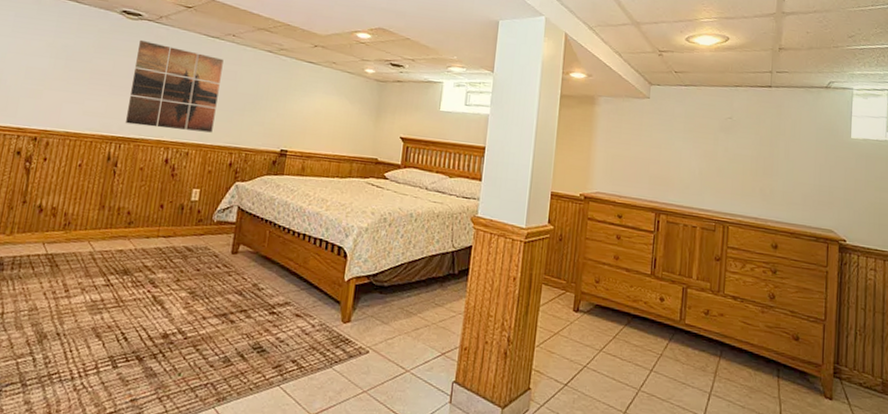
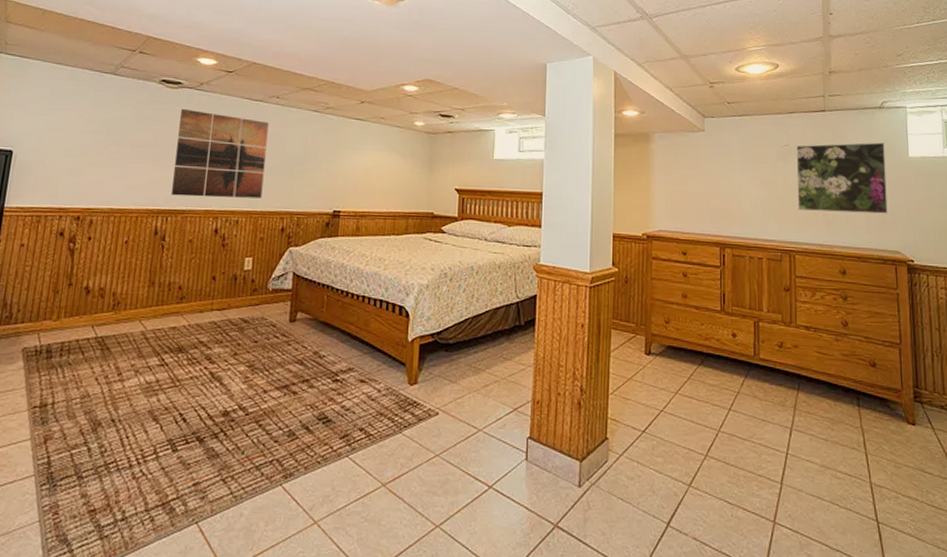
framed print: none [735,119,828,193] -> present [796,142,888,214]

